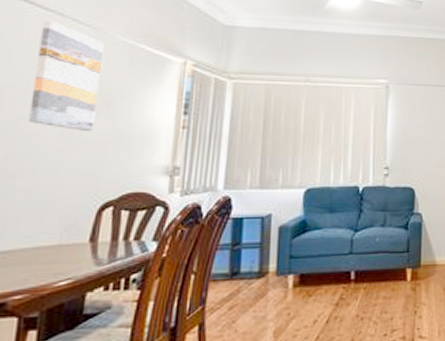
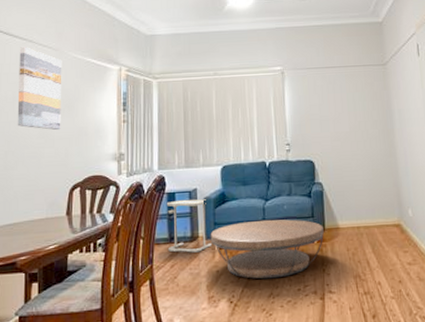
side table: none [226,226,284,292] -> present [166,199,212,253]
coffee table: none [283,253,419,324] -> present [210,219,324,279]

